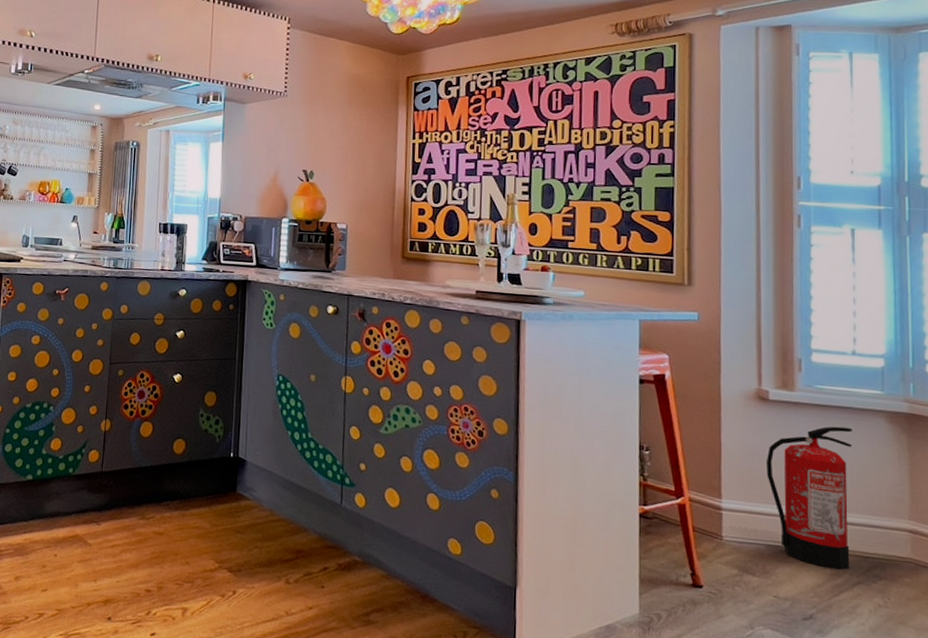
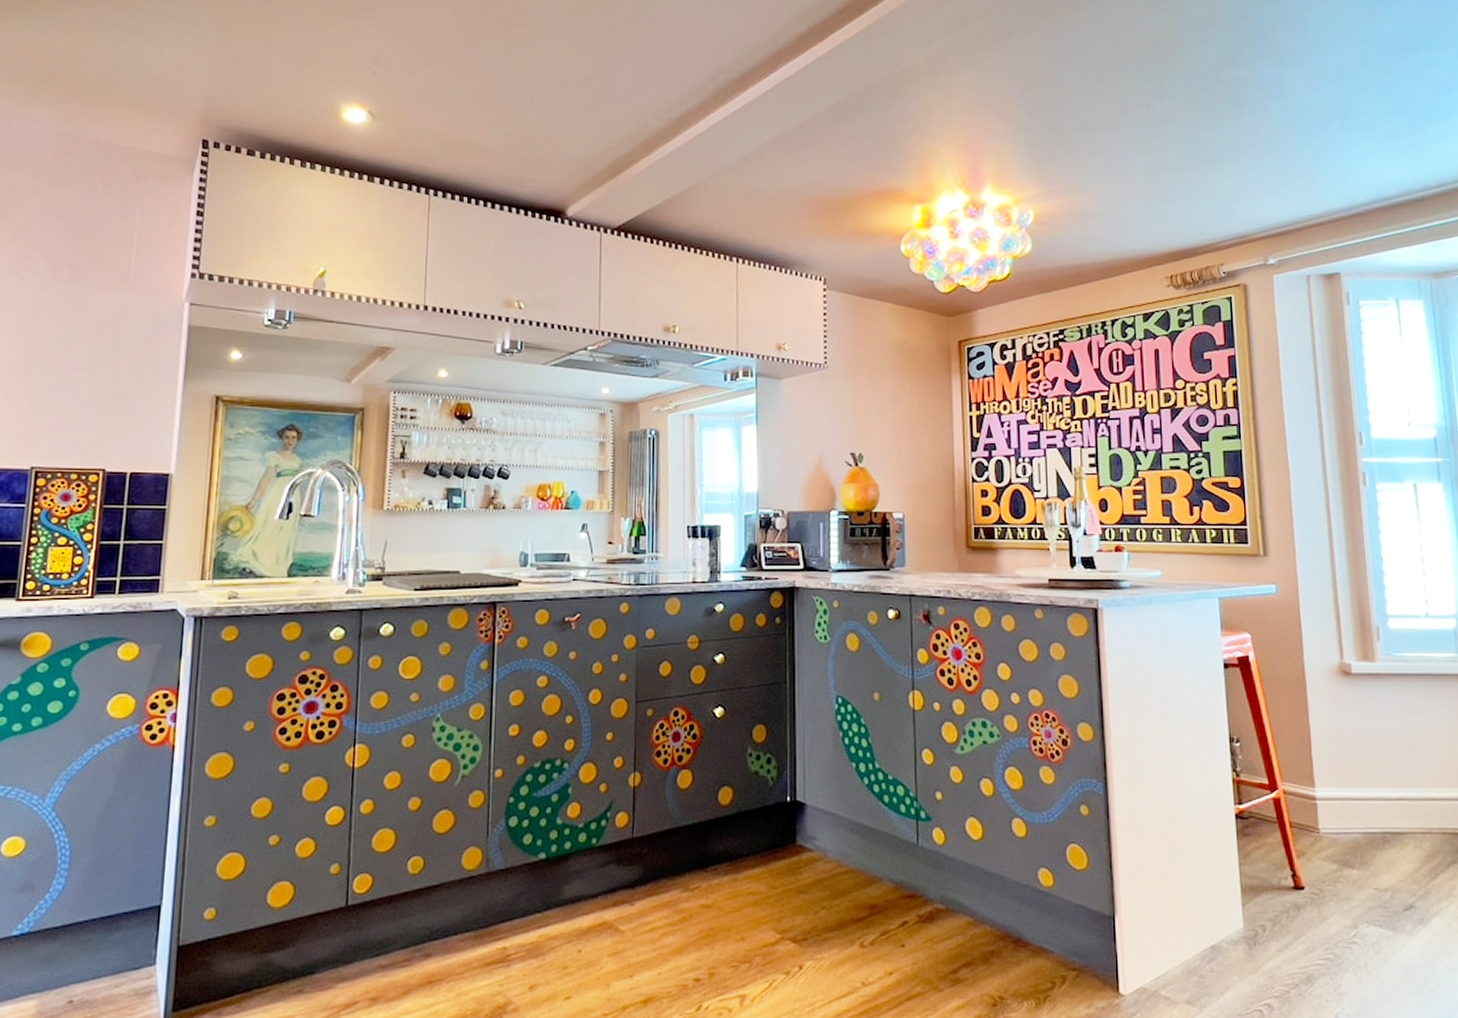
fire extinguisher: present [765,426,852,570] -> none [1354,695,1443,851]

